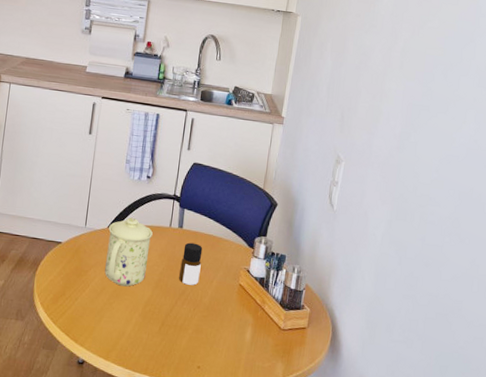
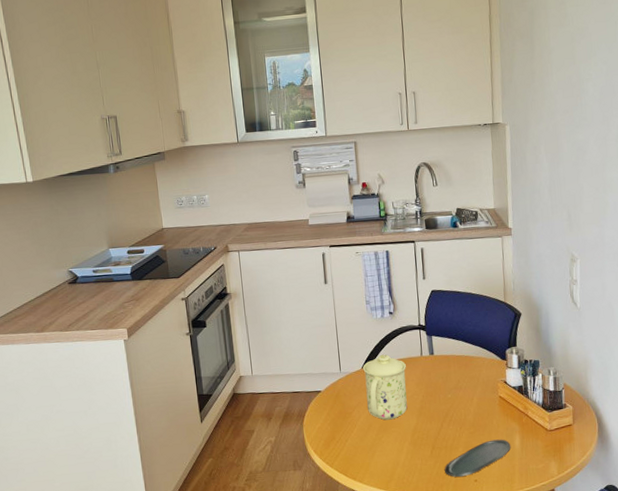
oval tray: none [169,327,242,361] -> present [444,439,511,477]
bottle: present [179,242,203,285] -> none [438,366,460,407]

